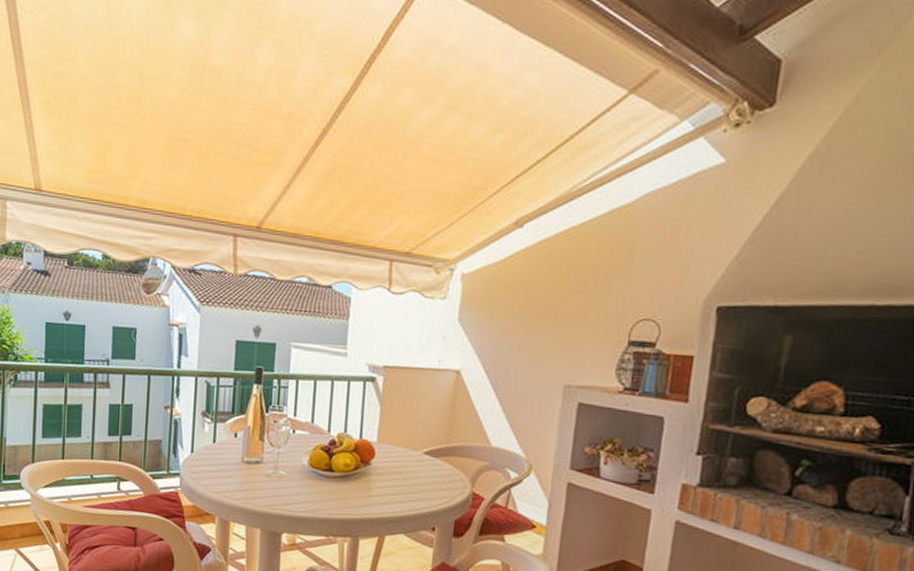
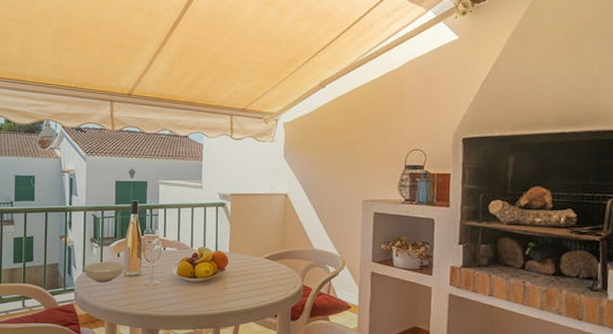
bowl: none [192,442,243,469] -> present [84,261,125,283]

